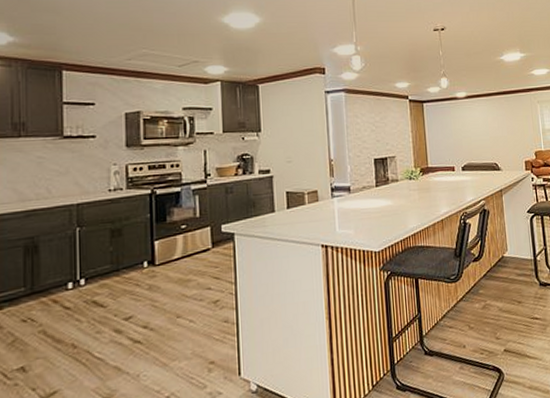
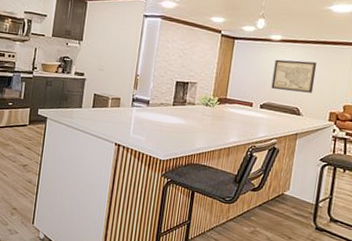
wall art: none [465,114,506,148] -> present [271,59,317,93]

